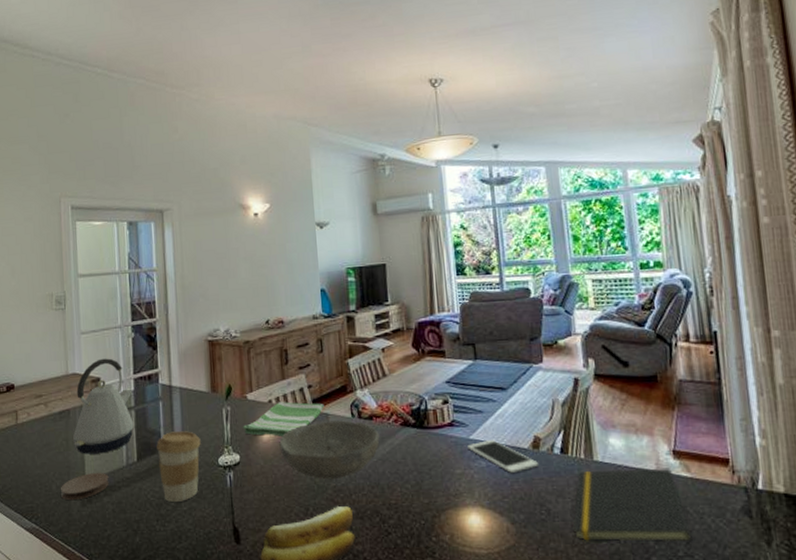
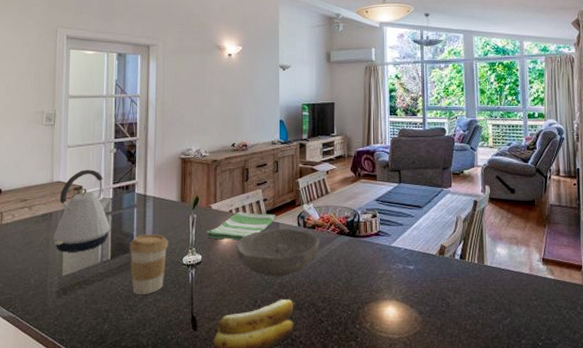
coaster: present [60,473,109,501] -> none [38,269,84,293]
cell phone: present [467,440,539,473] -> none [389,247,443,274]
notepad: present [572,468,692,543] -> none [465,271,552,329]

